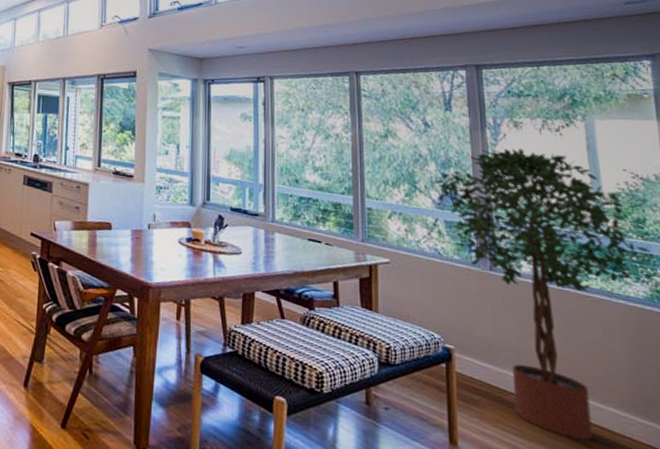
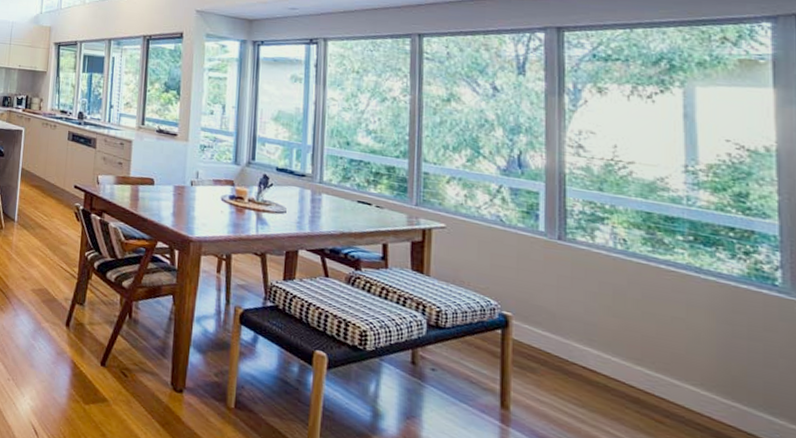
potted tree: present [431,148,651,440] -> none [497,115,753,416]

